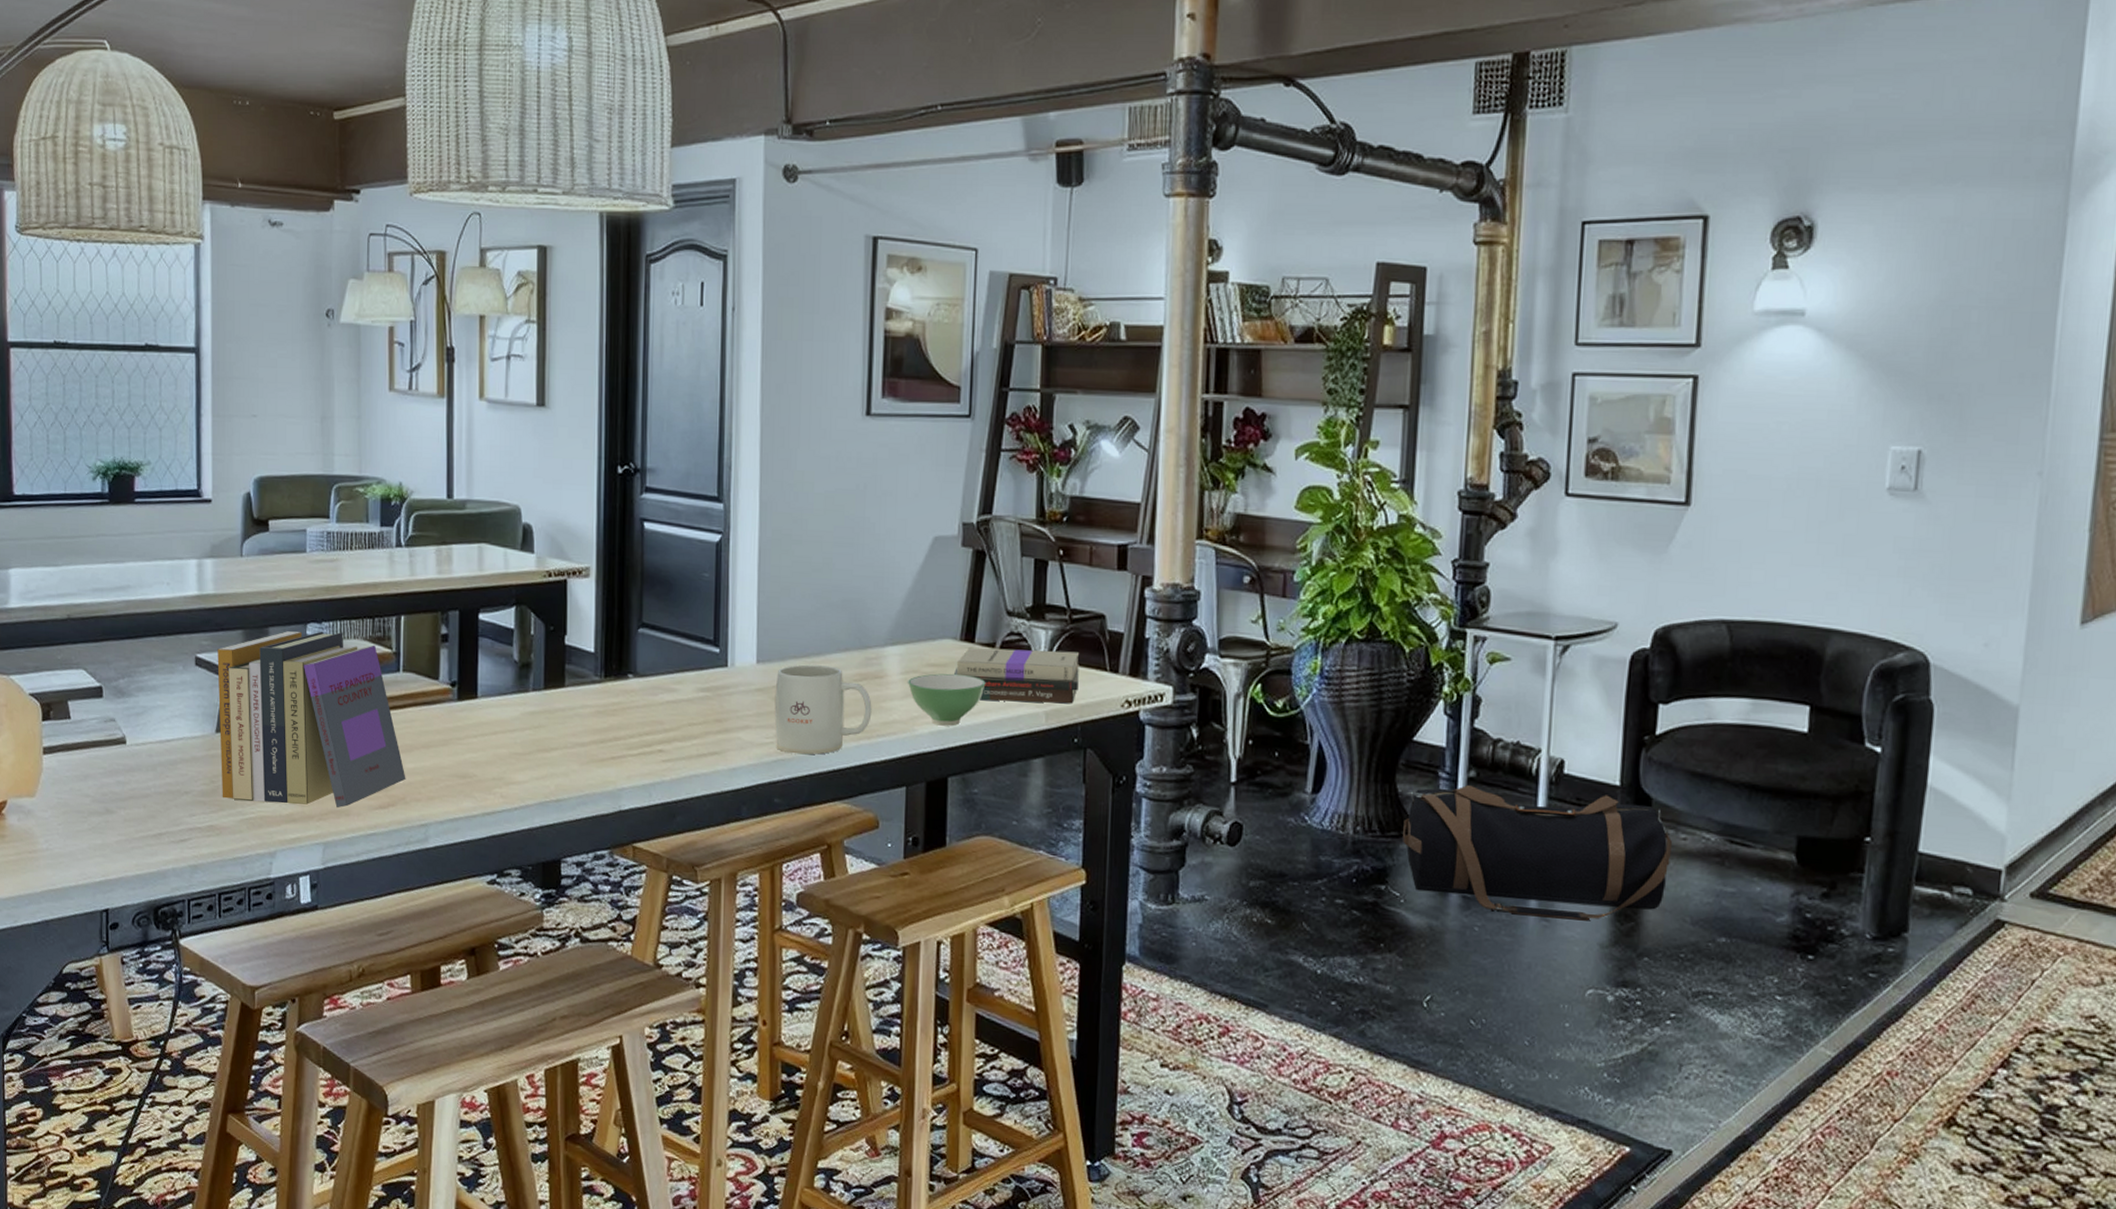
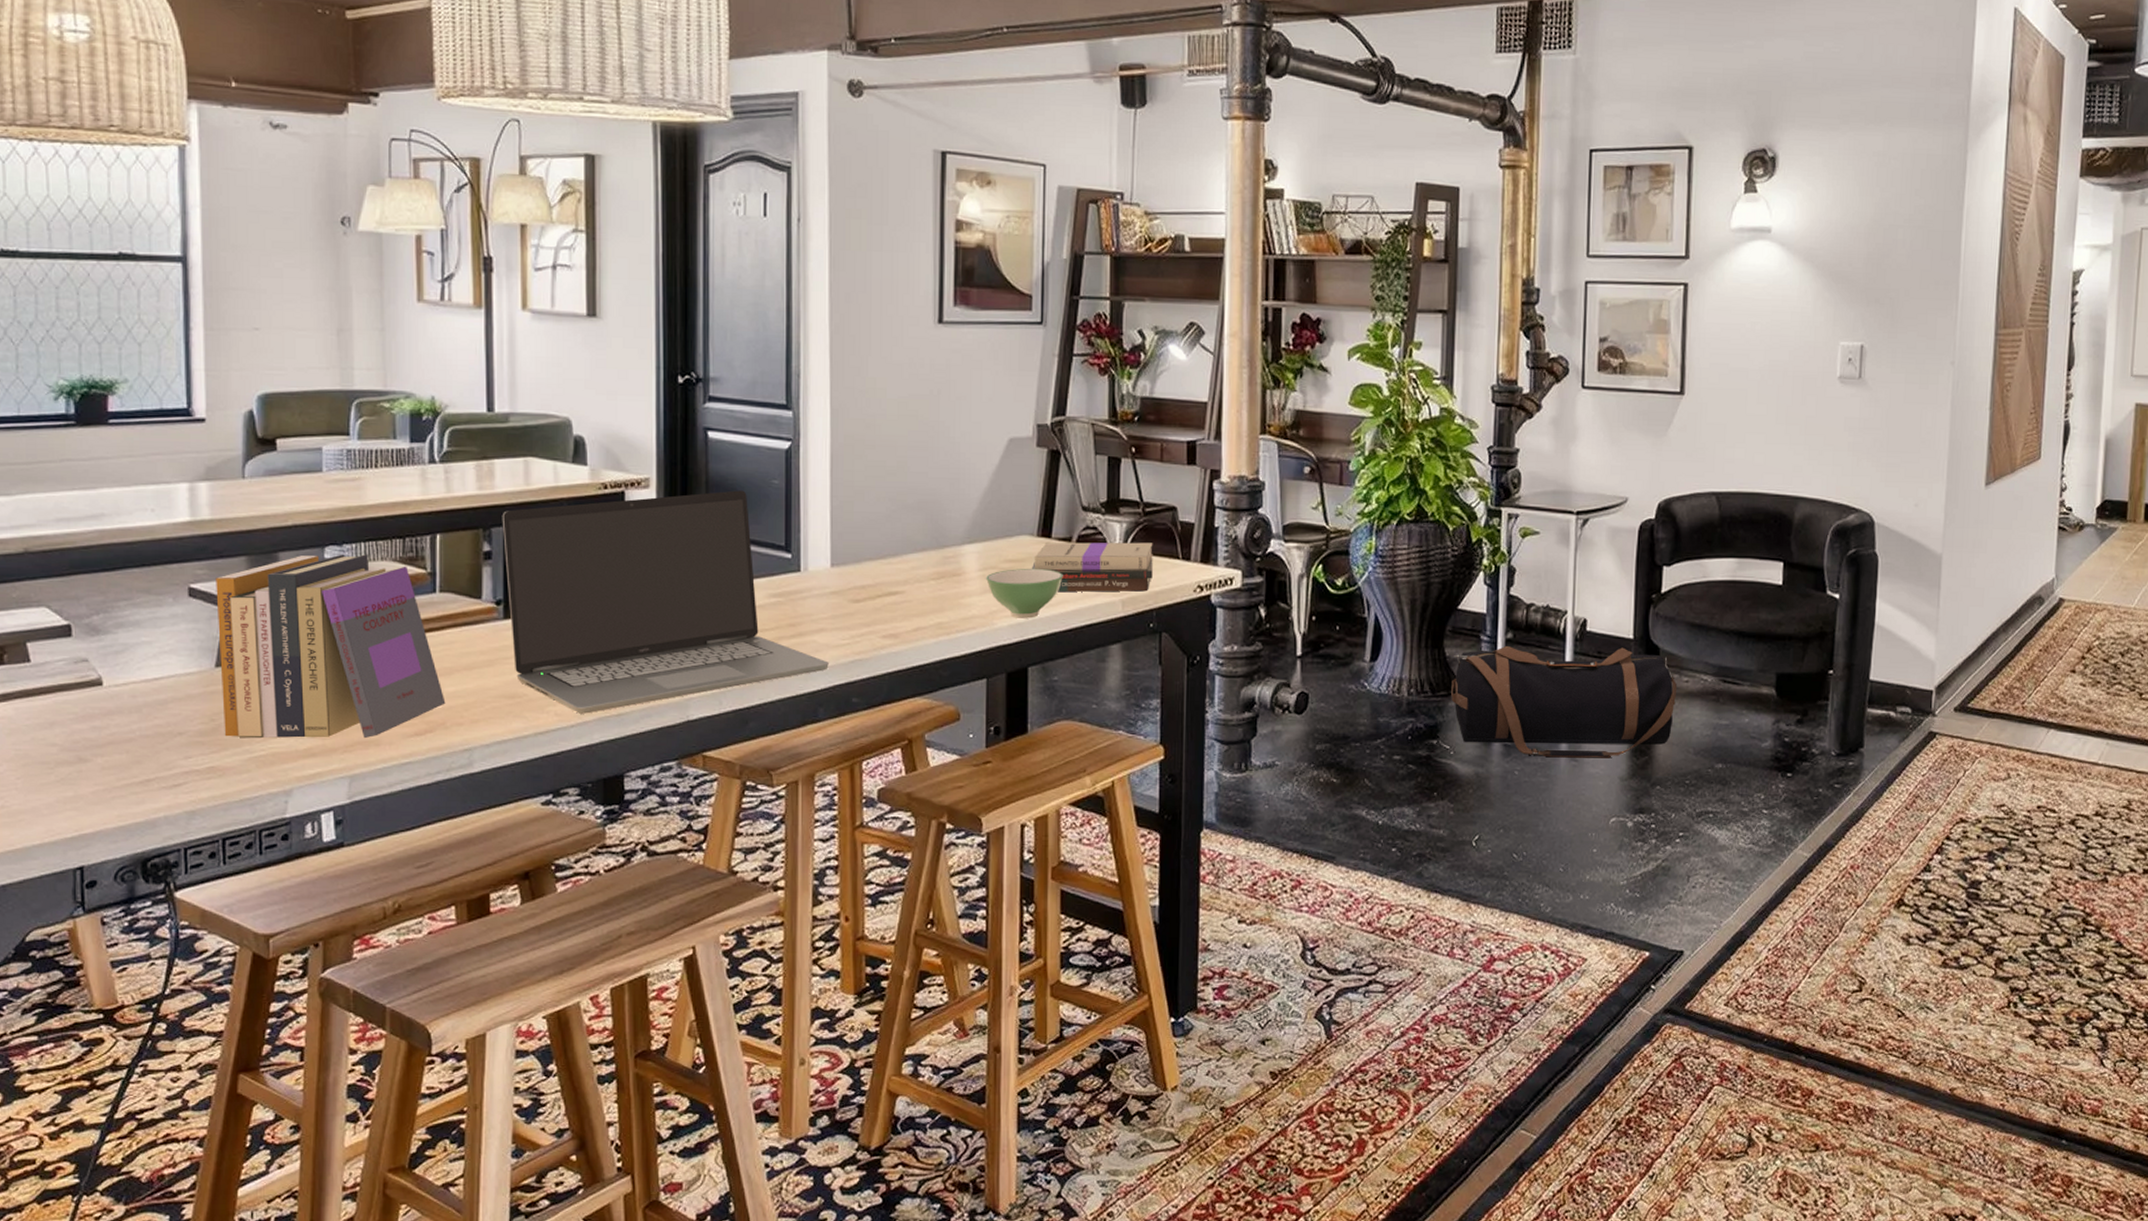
laptop: none [458,582,753,798] -> present [502,490,829,714]
mug: present [774,664,872,755] -> none [850,566,951,654]

